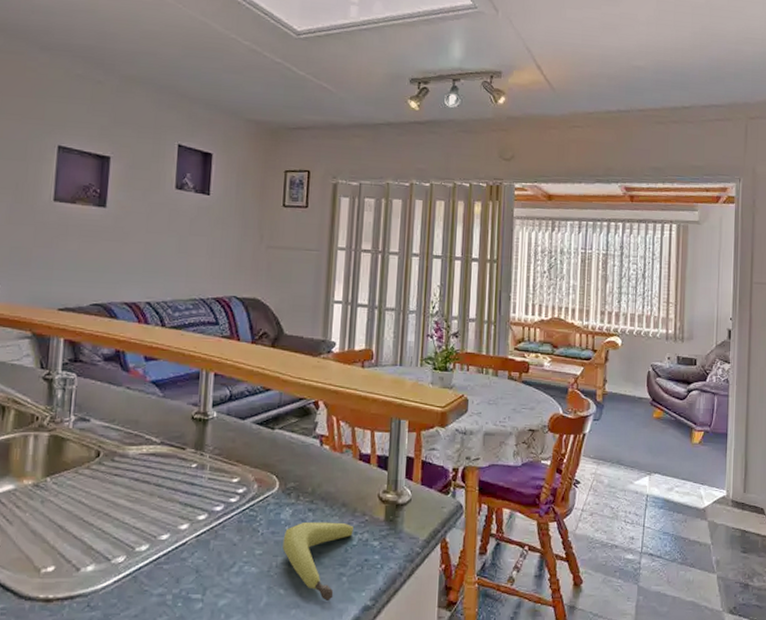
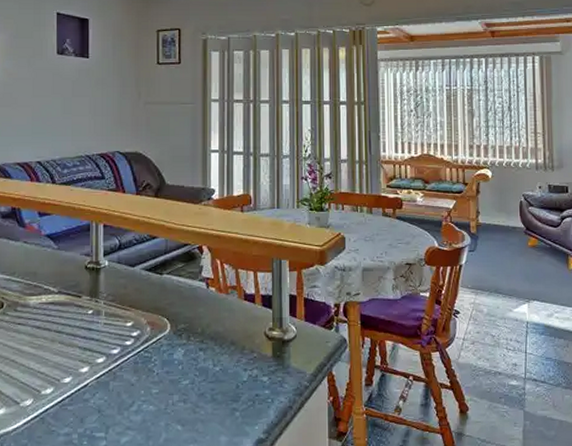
banana: present [282,521,353,602] -> none [177,360,243,436]

